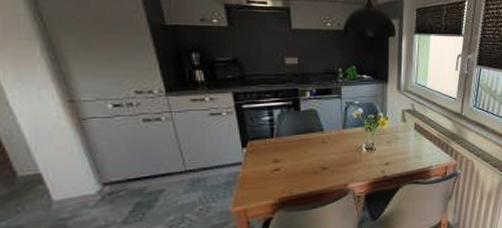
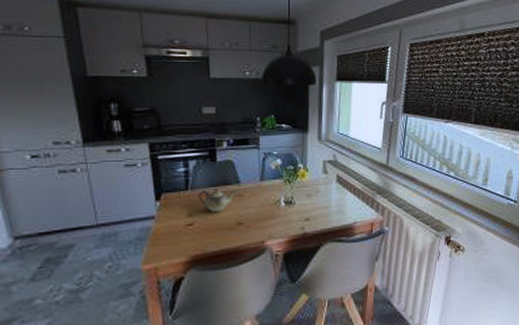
teapot: none [284,135,321,159] -> present [199,187,237,213]

